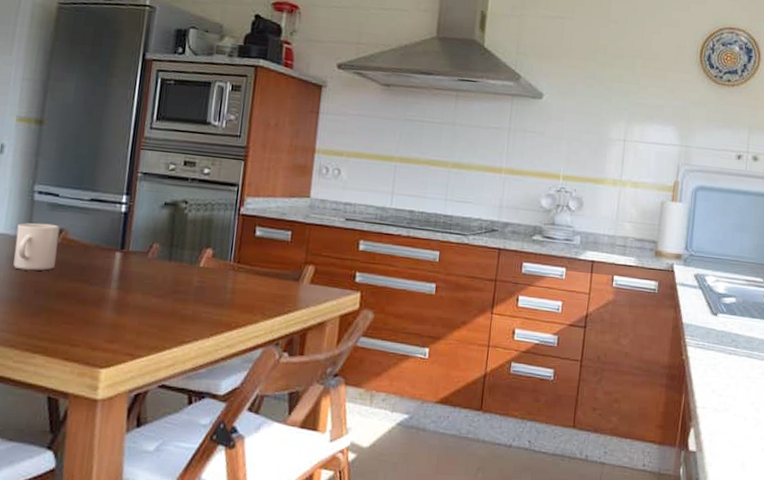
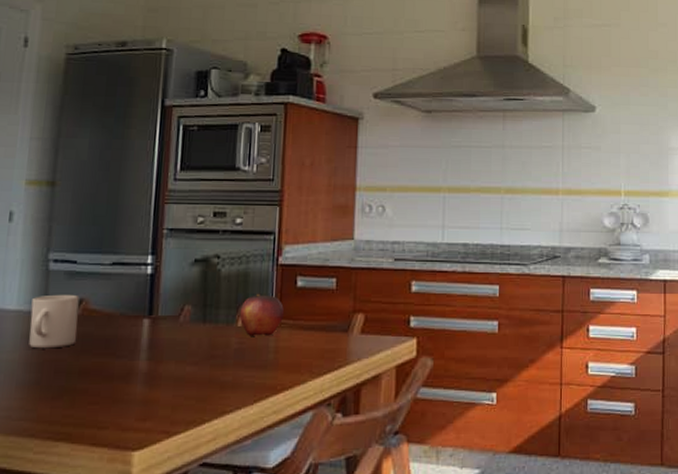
fruit: none [202,238,243,278] -> present [239,293,285,336]

